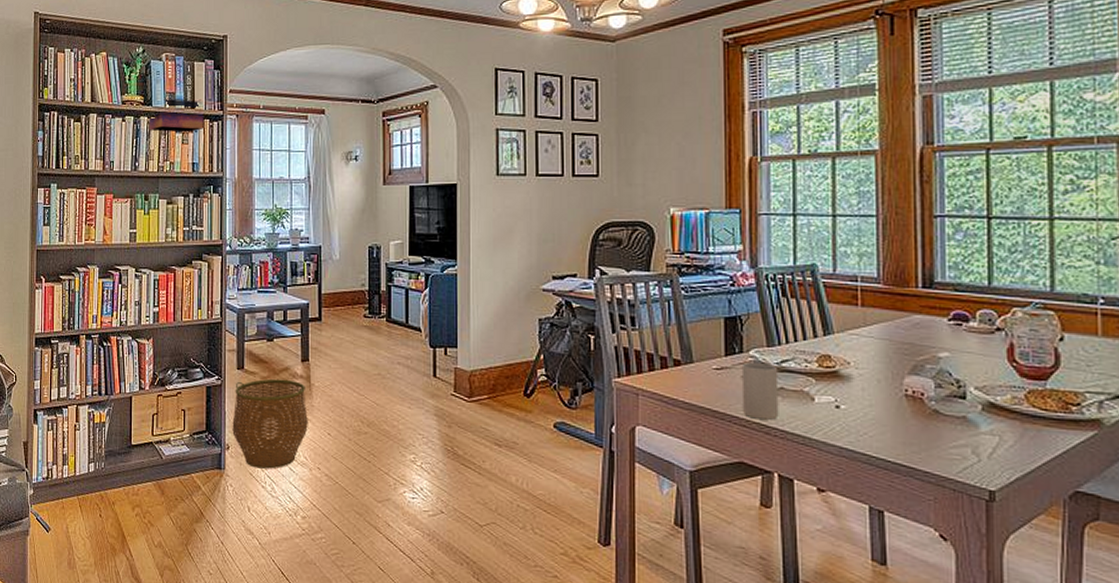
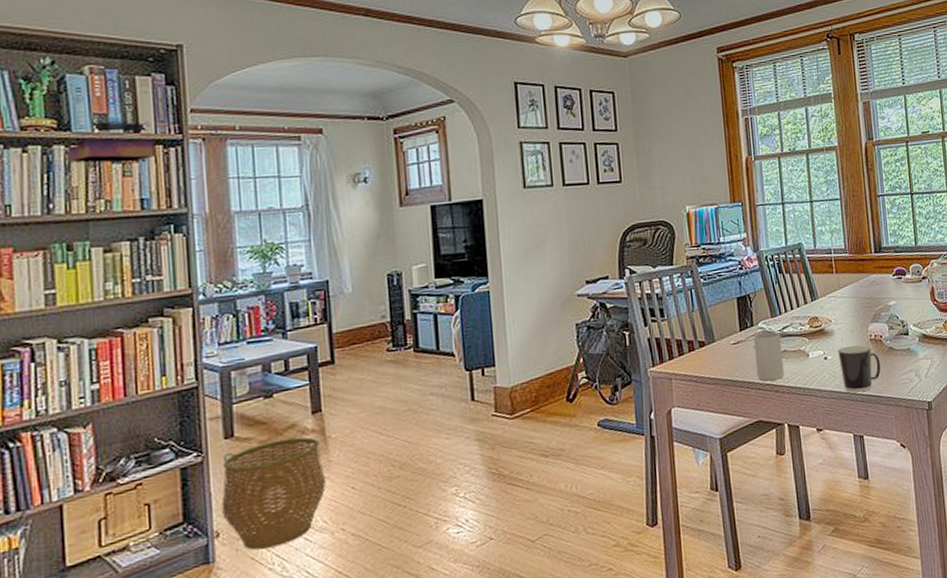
mug: none [856,398,917,458] -> present [838,345,881,393]

